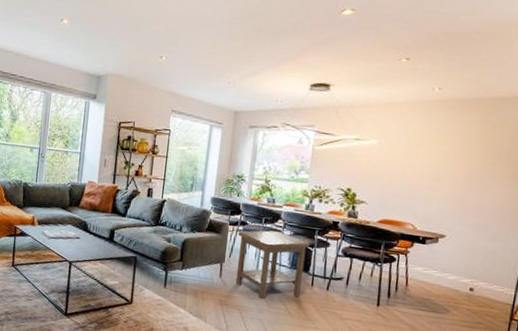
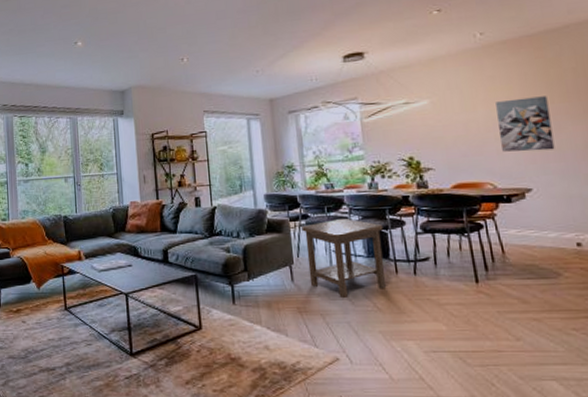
wall art: none [430,153,481,206] -> present [496,96,555,152]

